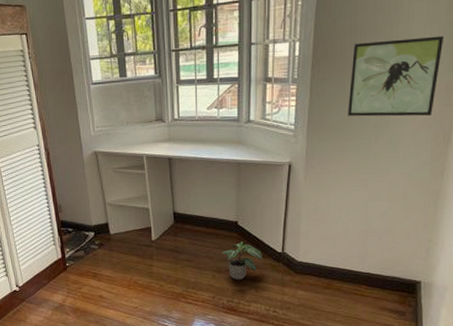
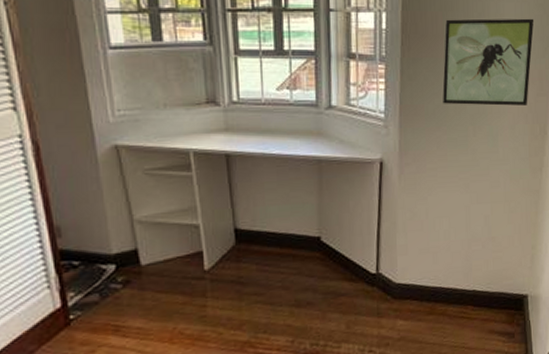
potted plant: present [222,241,263,280] -> none [301,262,354,315]

